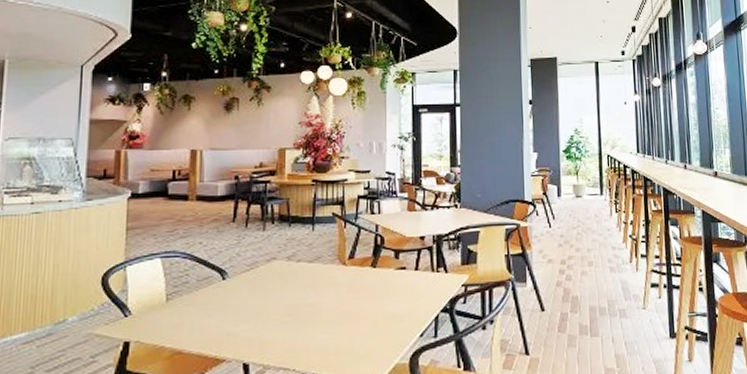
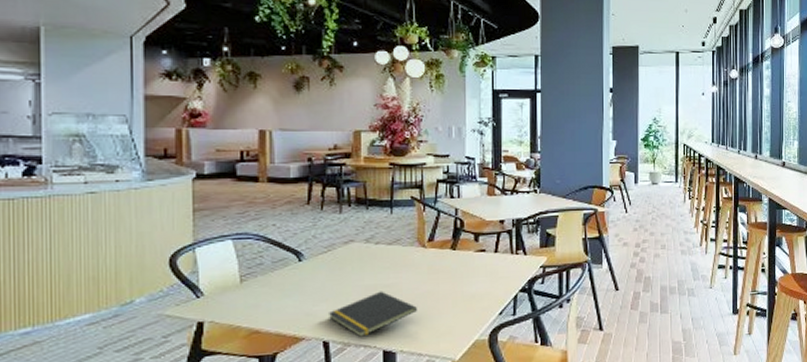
notepad: none [248,310,337,359] -> present [327,291,417,337]

